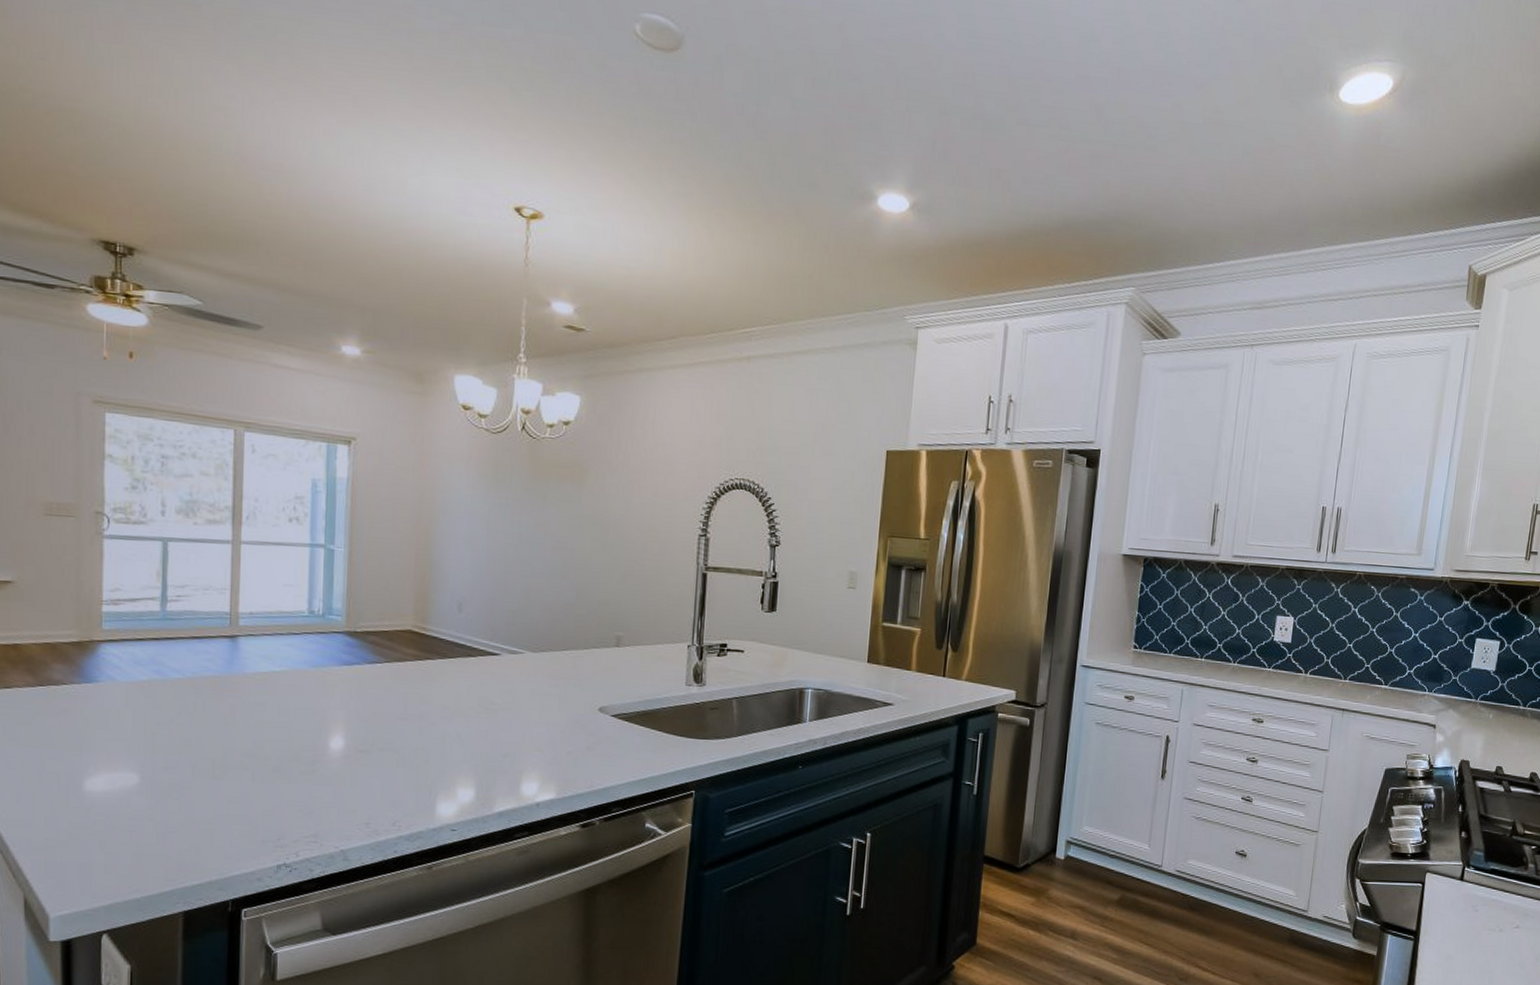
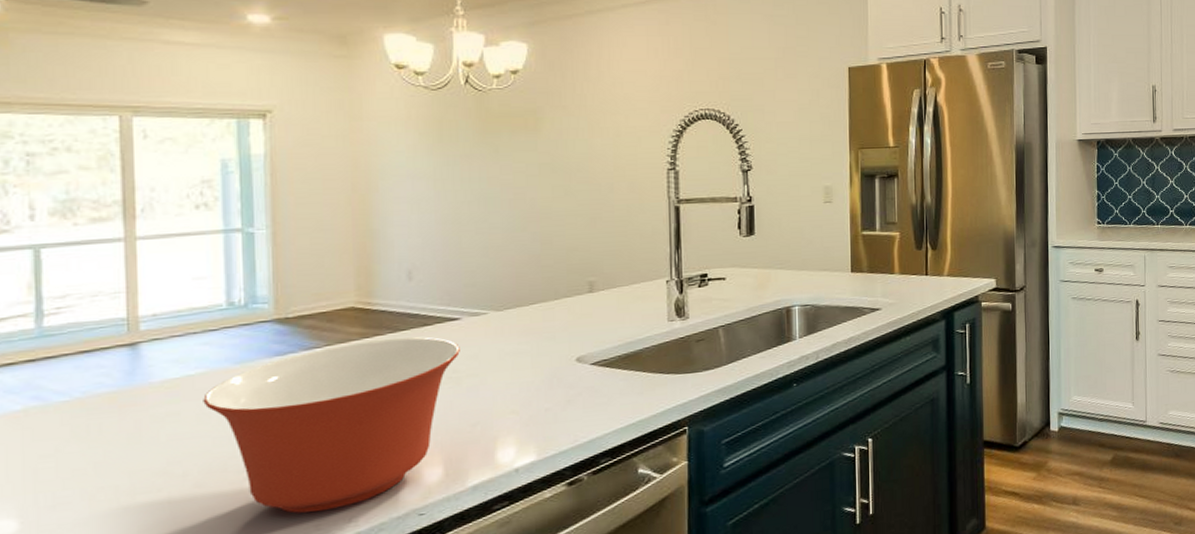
mixing bowl: none [284,663,498,812] -> present [203,337,460,513]

